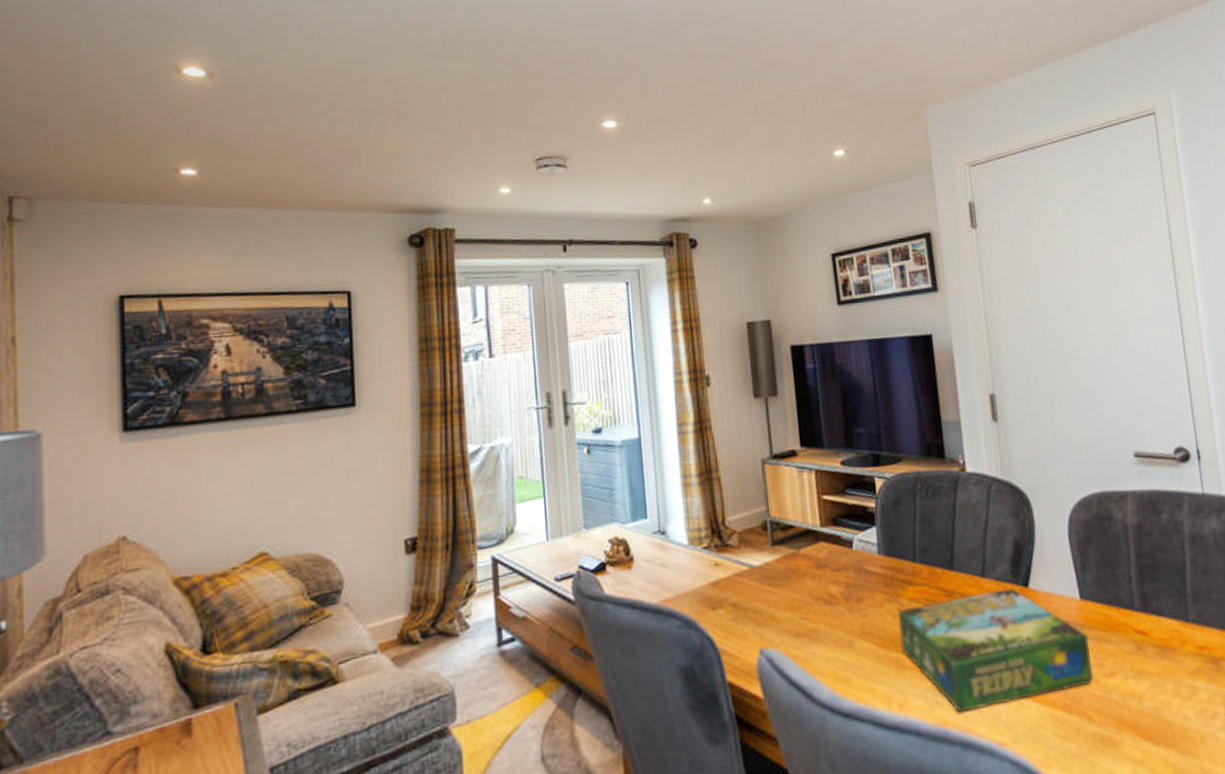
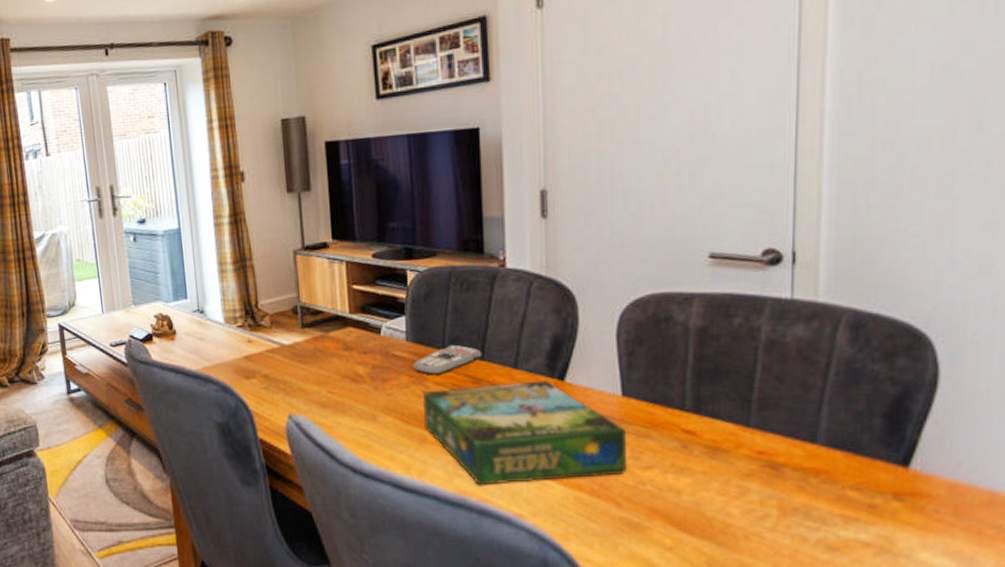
remote control: none [886,555,952,591] -> present [413,344,482,375]

